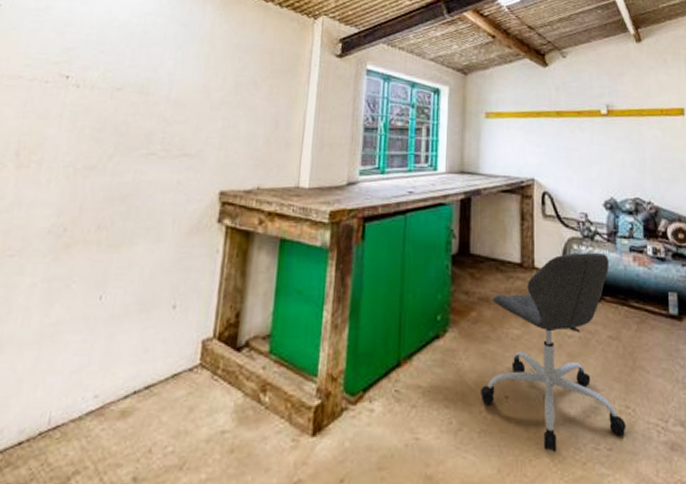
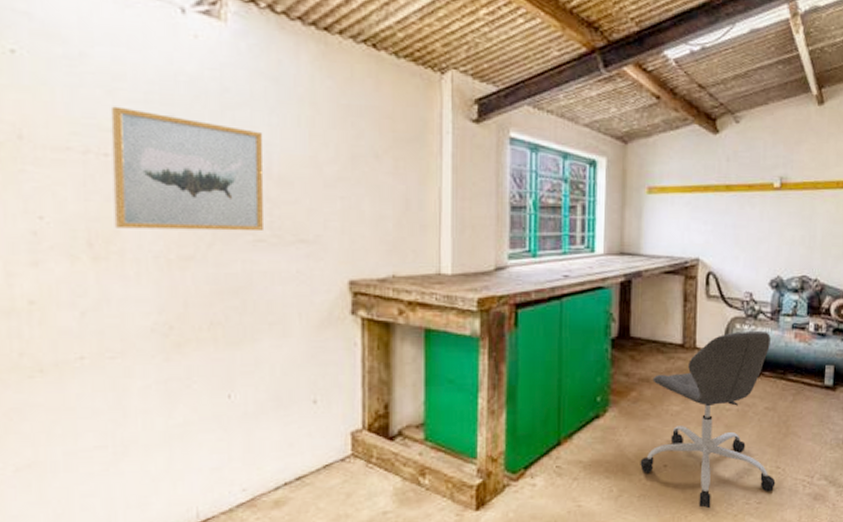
wall art: none [39,45,169,146] -> present [110,106,264,232]

